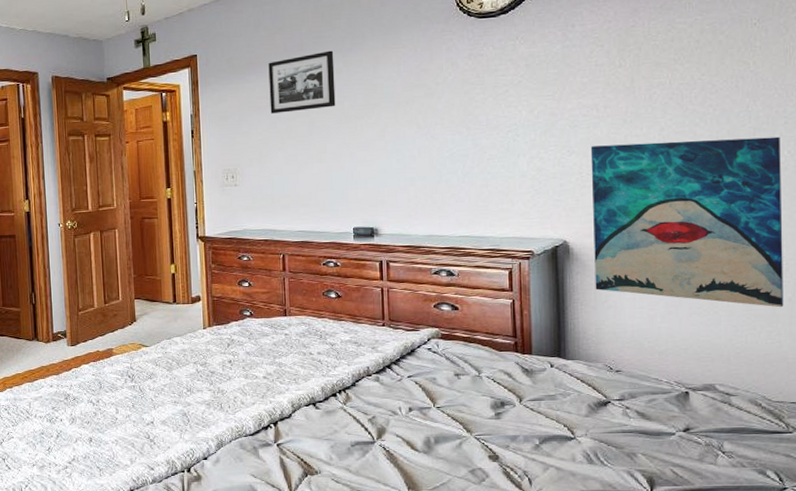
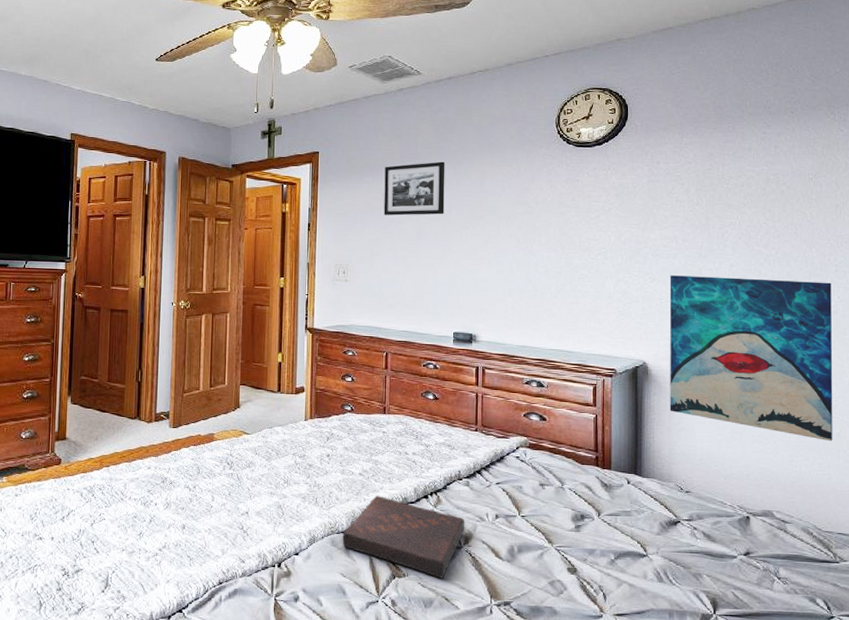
book: none [250,397,378,473] -> present [342,495,465,578]

